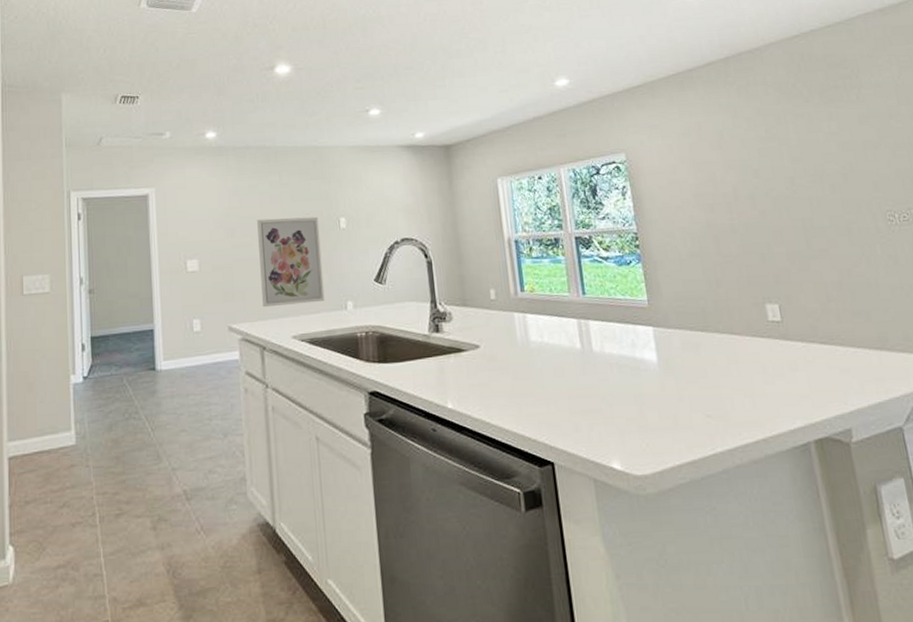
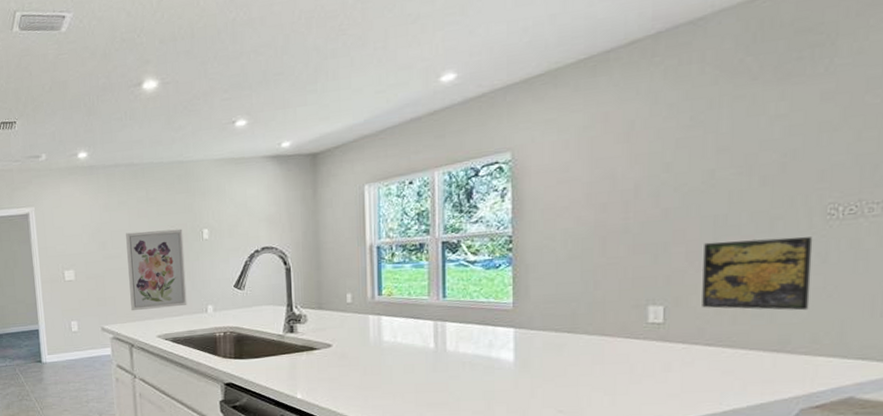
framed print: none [799,240,895,309] -> present [702,237,813,311]

